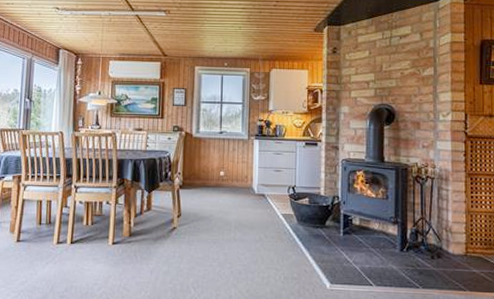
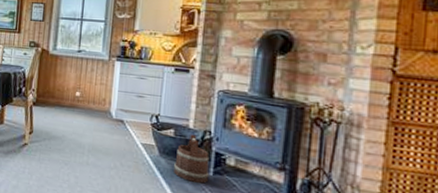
bucket: none [311,201,340,244] -> present [174,134,210,184]

